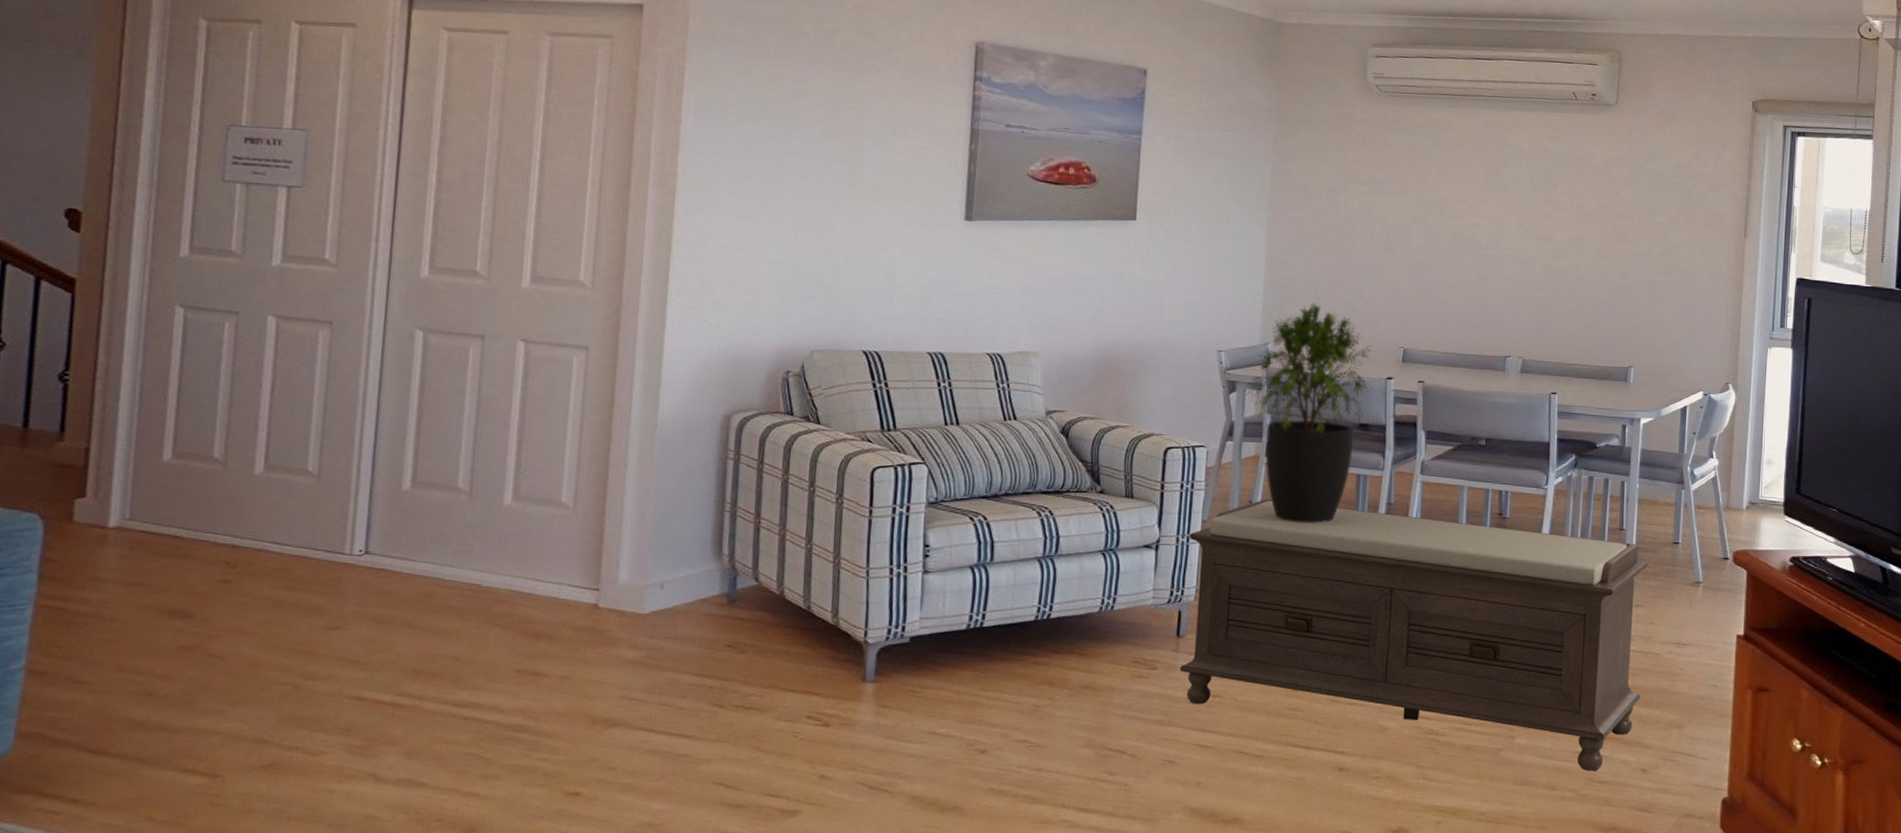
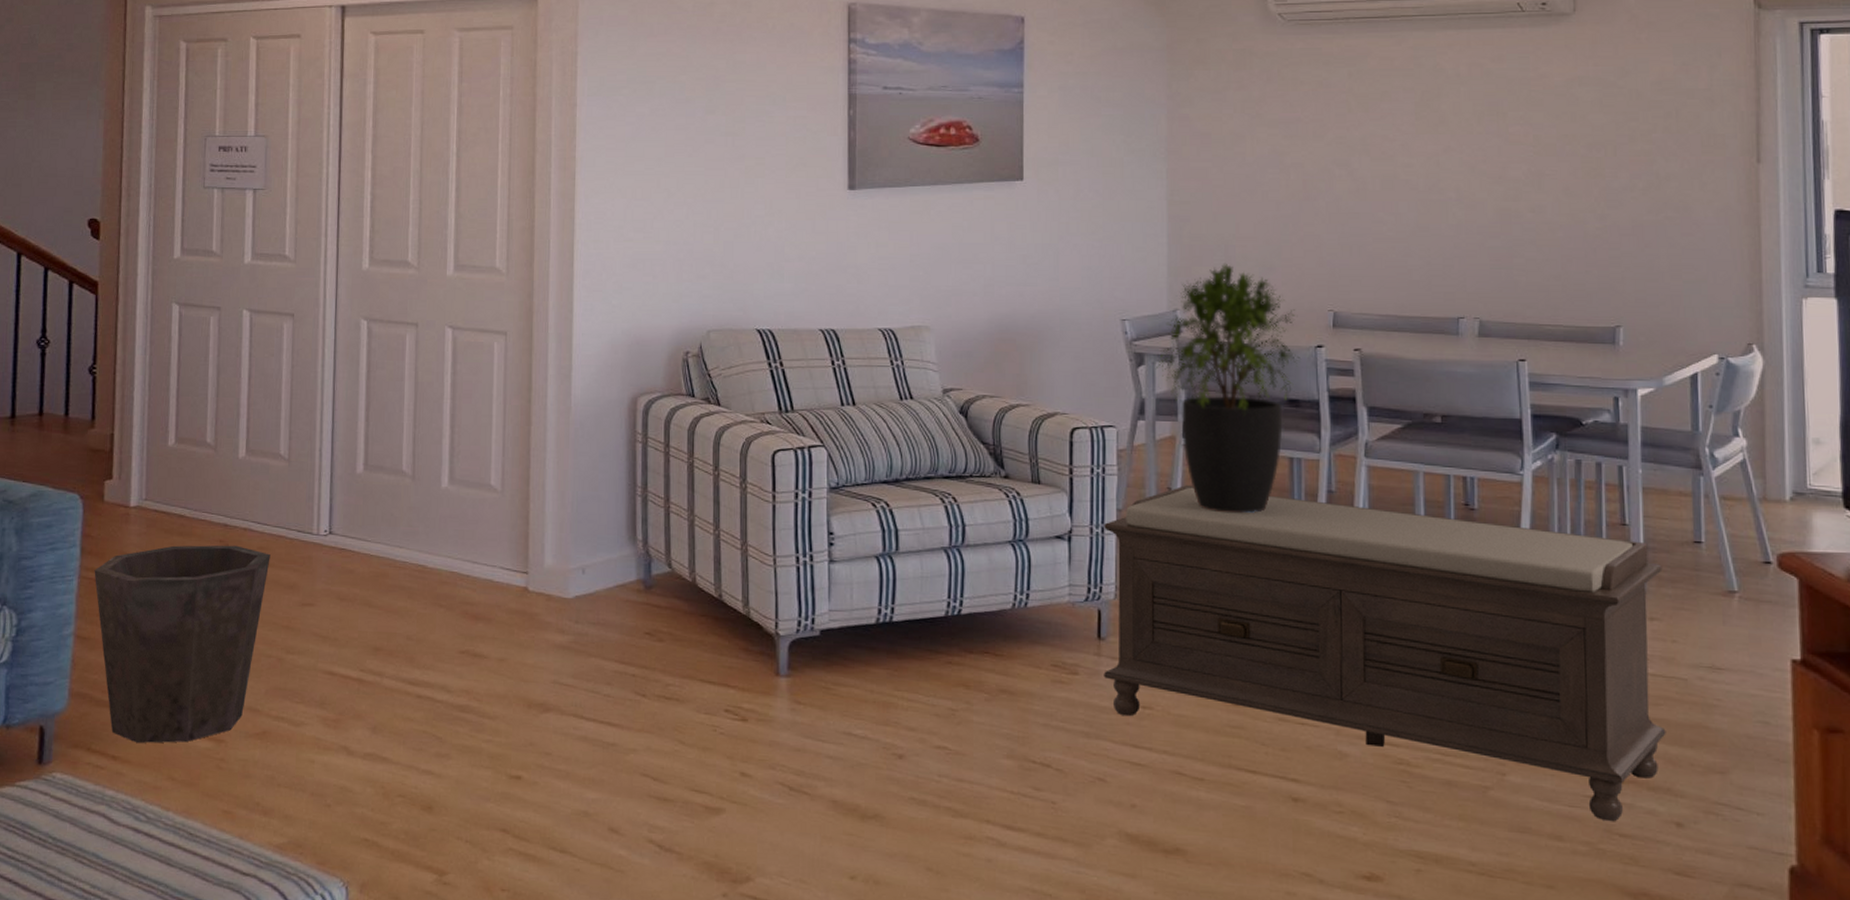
waste bin: none [55,567,290,784] -> present [94,545,270,744]

